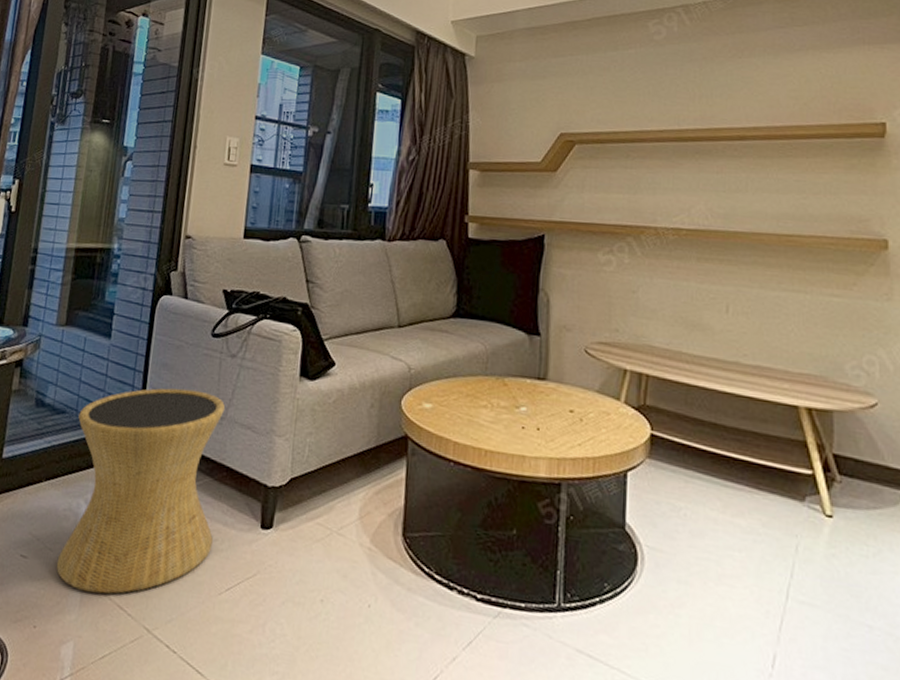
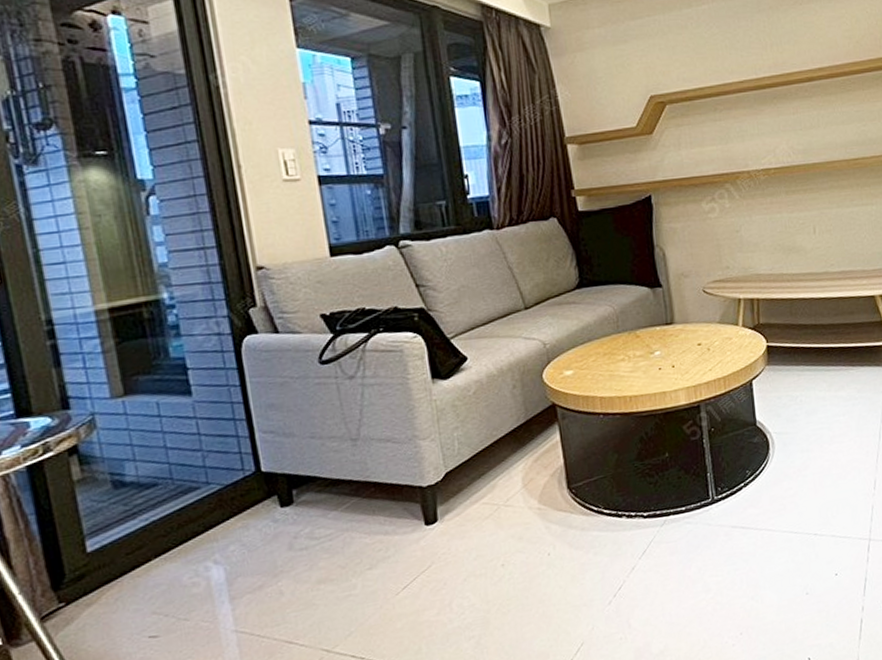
side table: present [56,388,225,594] -> none [176,420,377,644]

